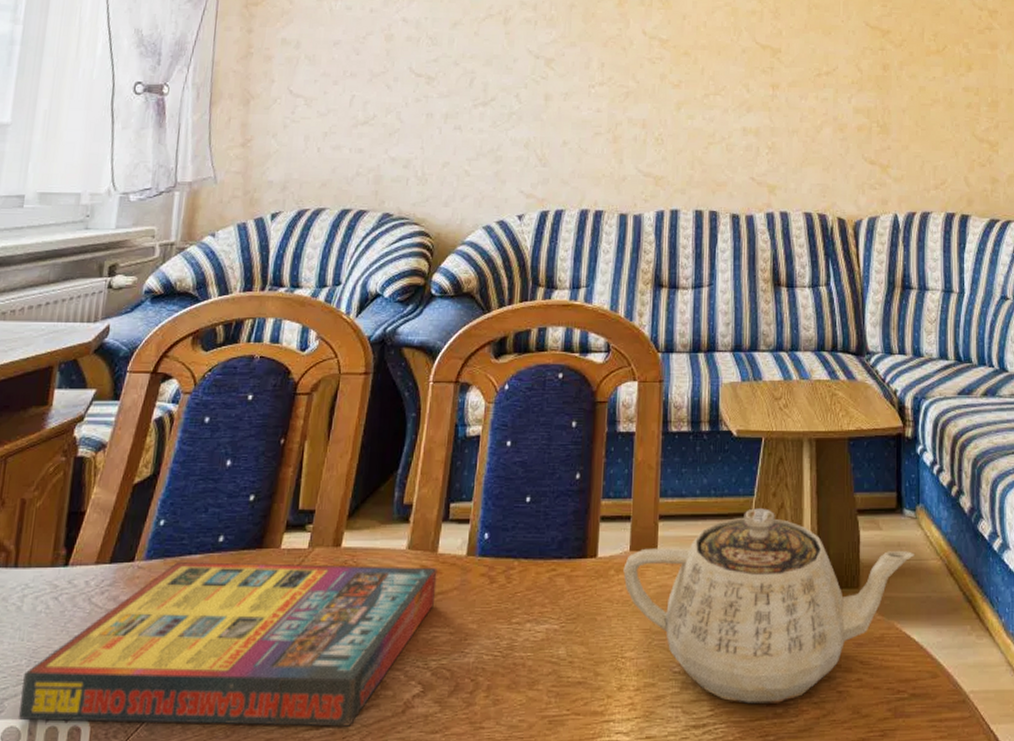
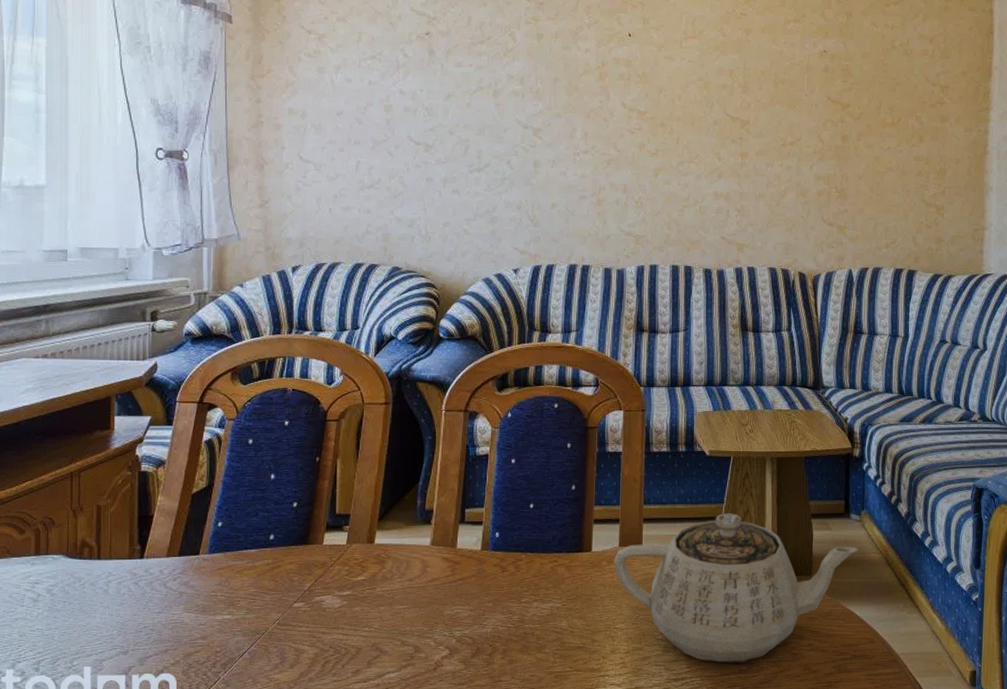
game compilation box: present [19,562,438,727] -> none [116,555,457,680]

